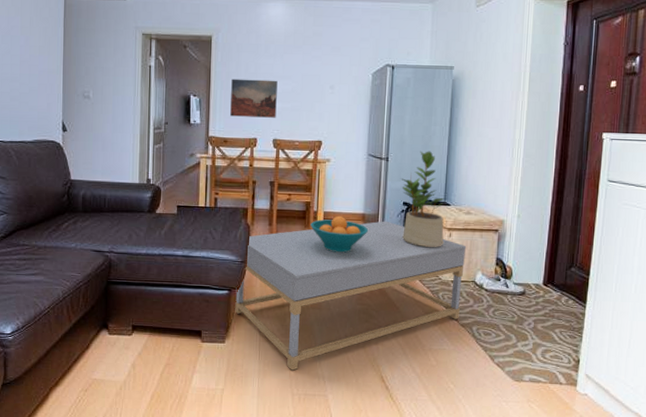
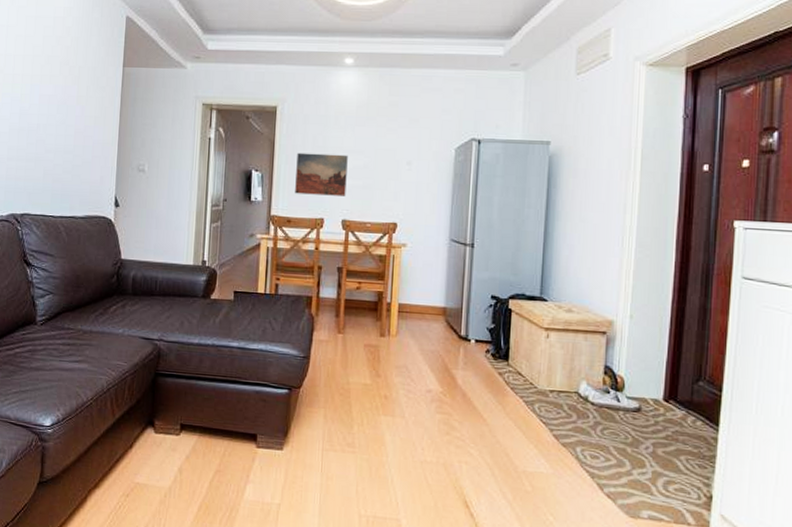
coffee table: present [235,221,467,371] -> none [295,316,568,487]
fruit bowl: present [310,215,369,253] -> none [383,308,451,352]
potted plant: present [401,151,445,247] -> none [488,236,541,350]

